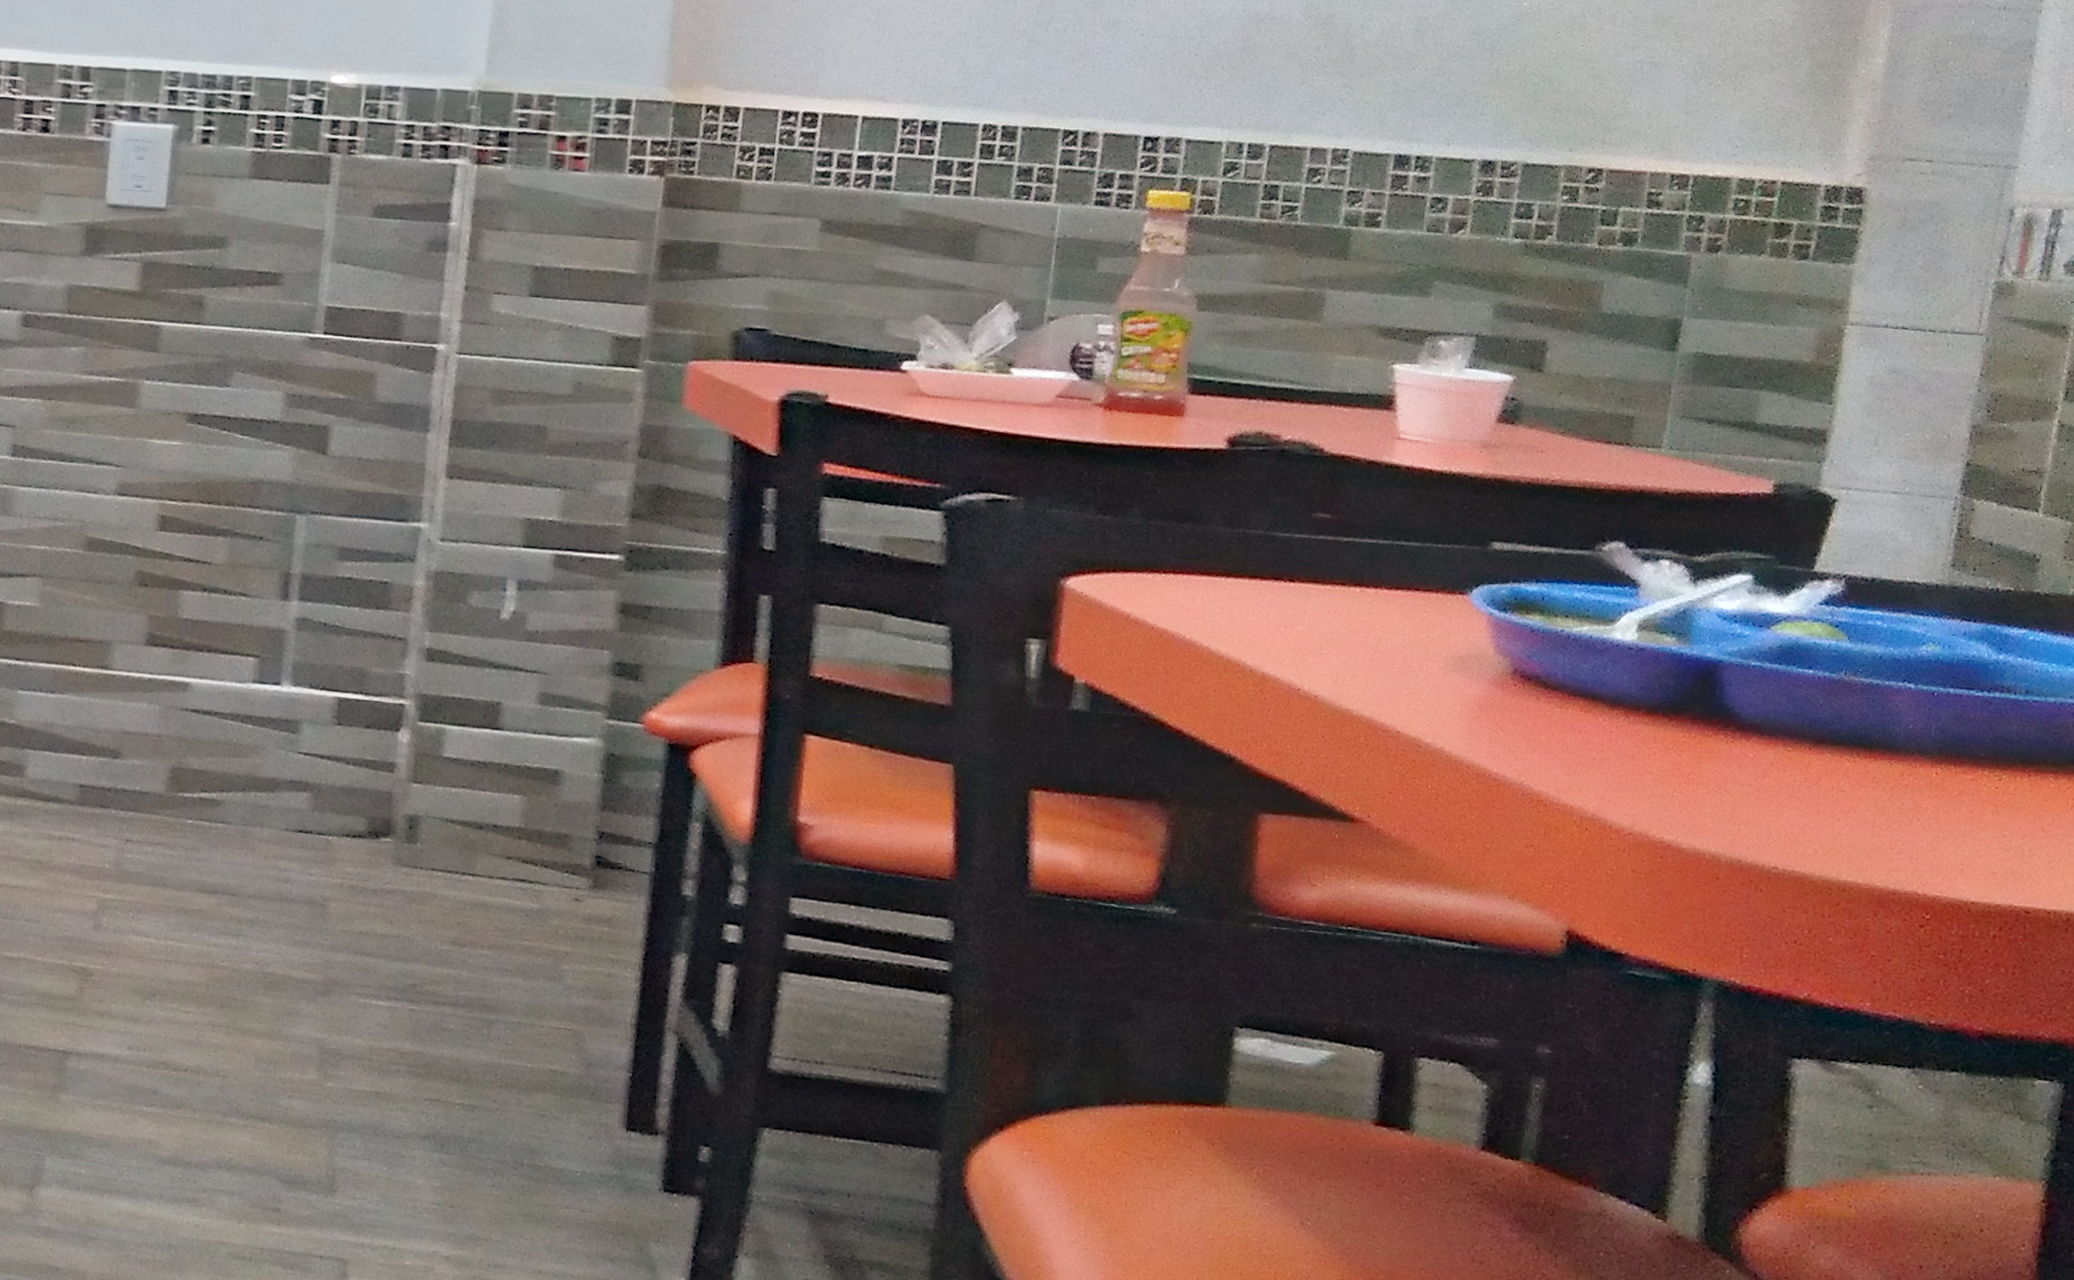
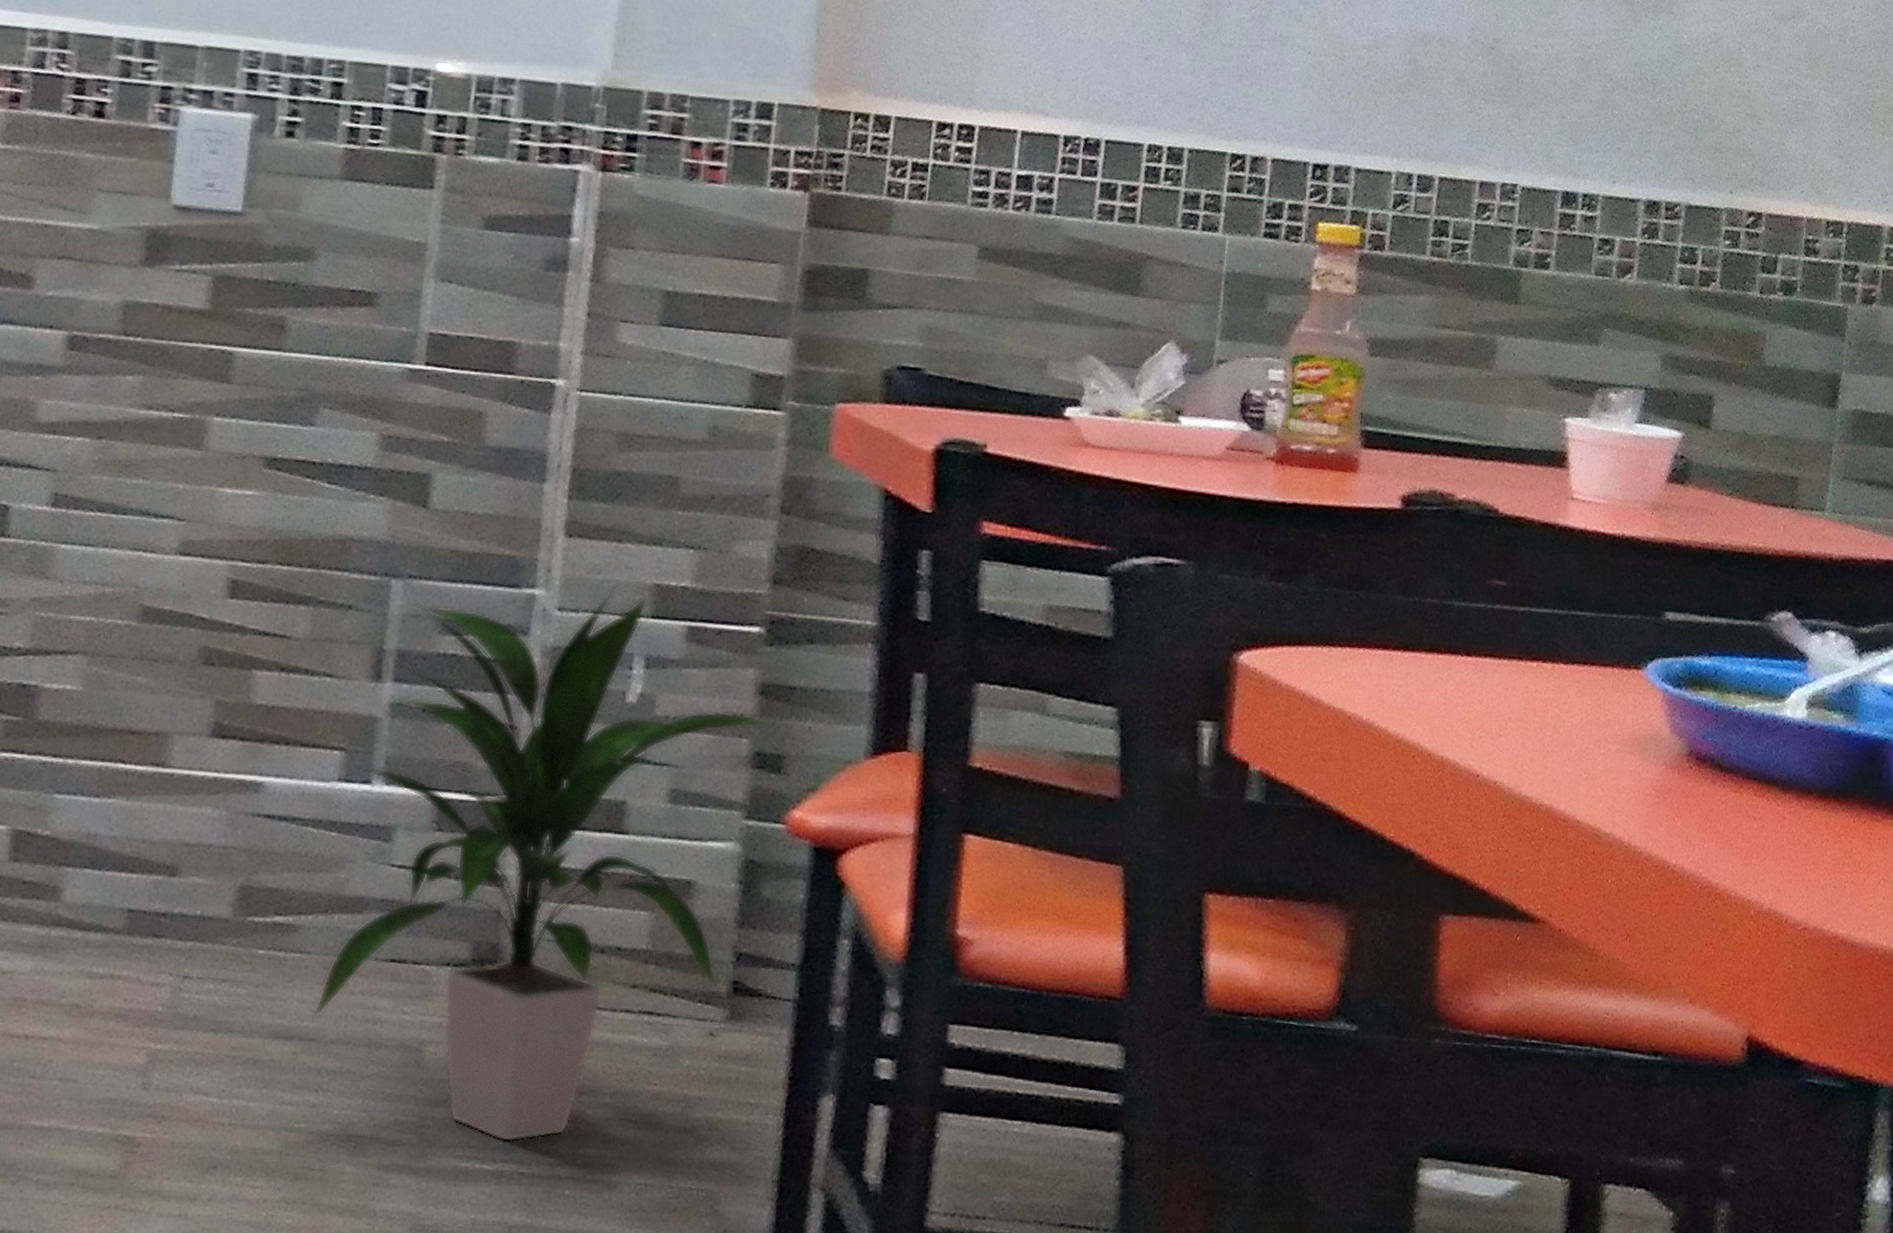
indoor plant: none [233,519,638,984] -> present [312,585,780,1143]

